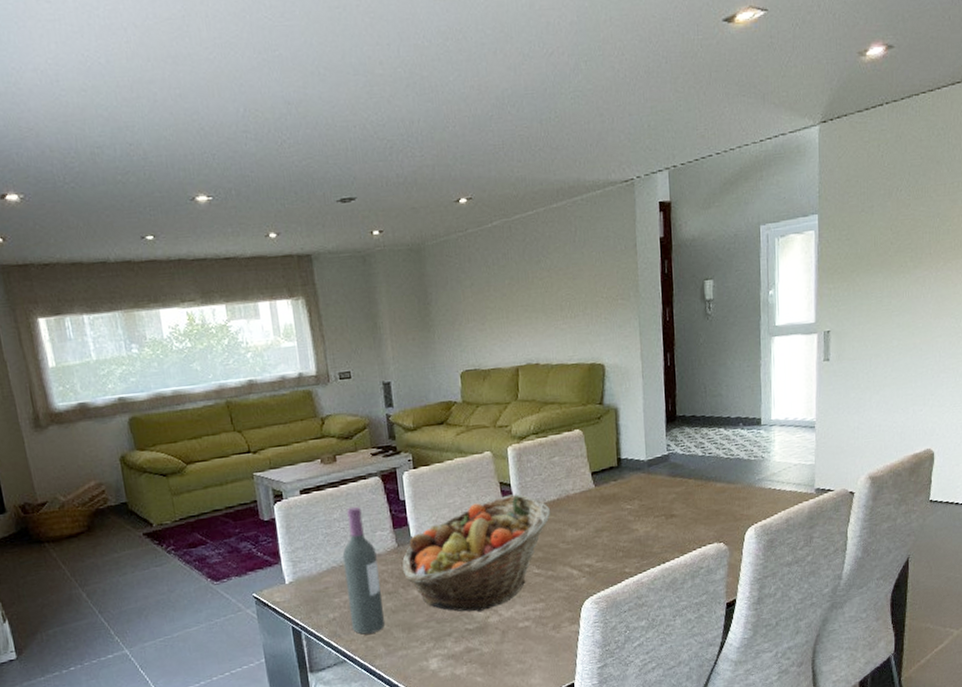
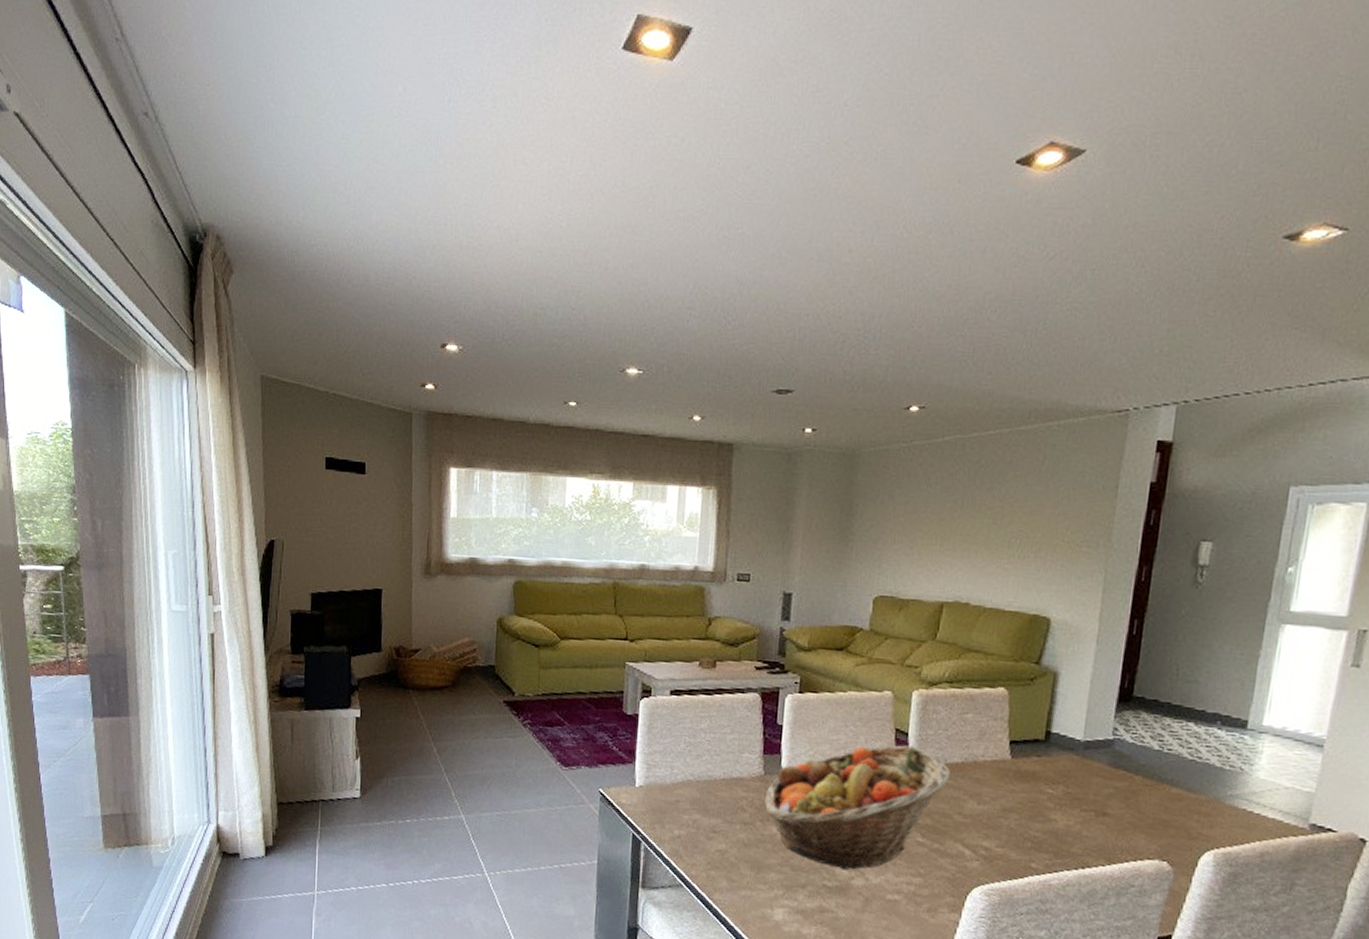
wine bottle: present [342,506,385,635] -> none [696,719,739,863]

